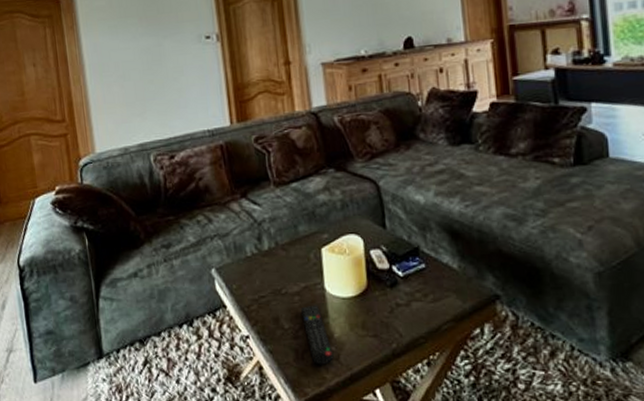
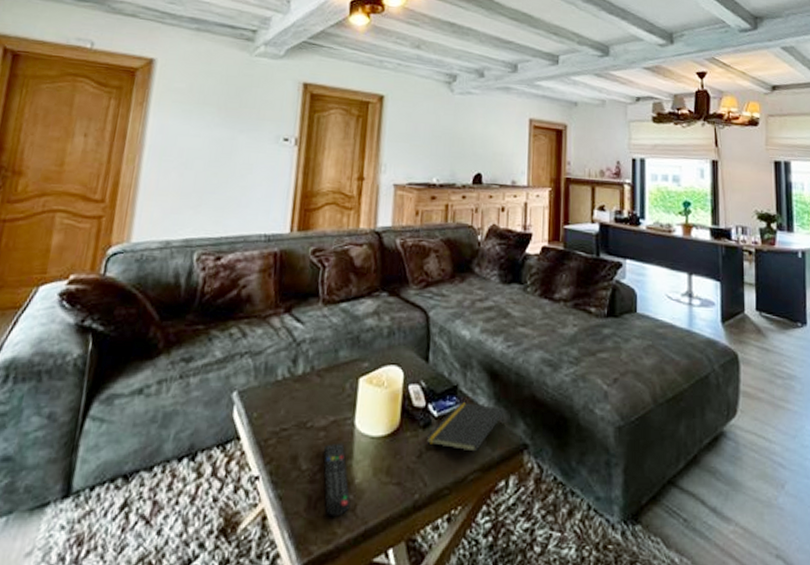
notepad: none [395,262,472,305] -> present [426,402,505,452]

